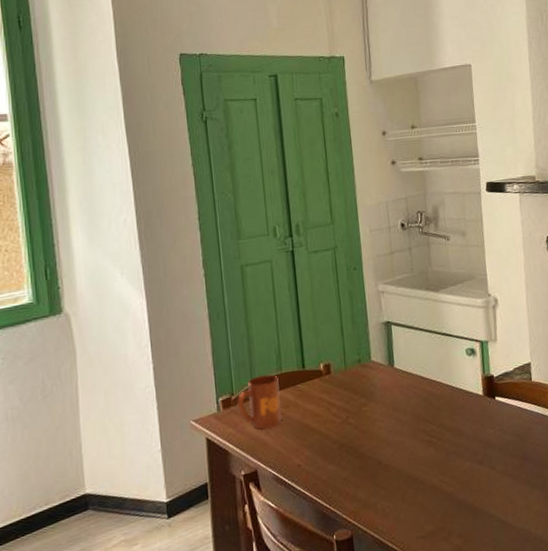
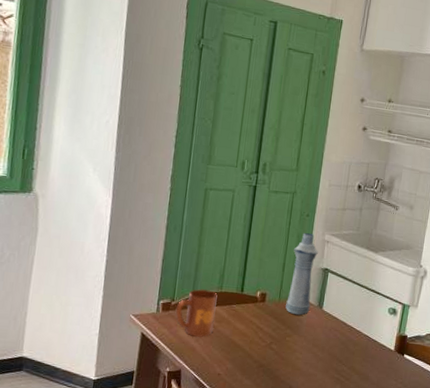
bottle: none [347,287,381,381] -> present [285,233,318,316]

